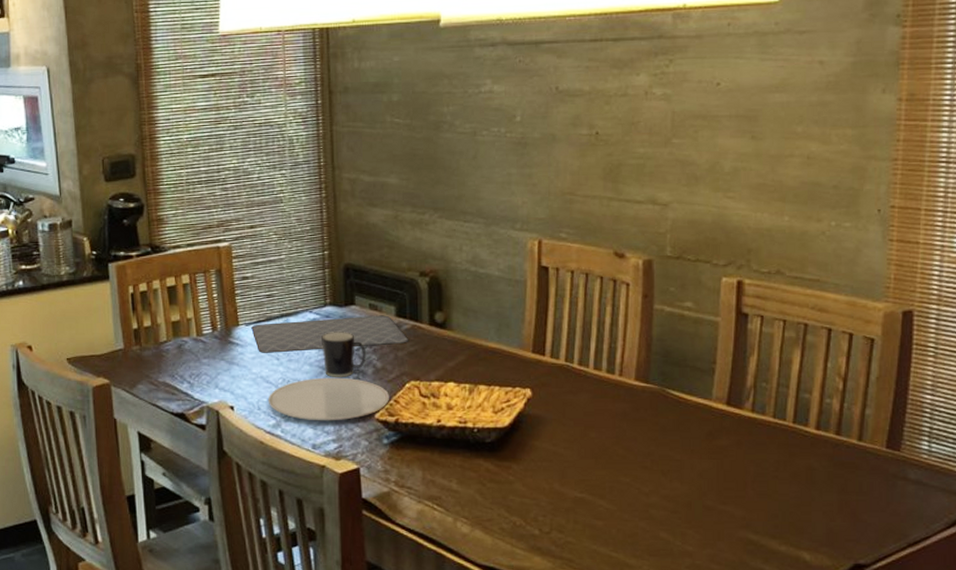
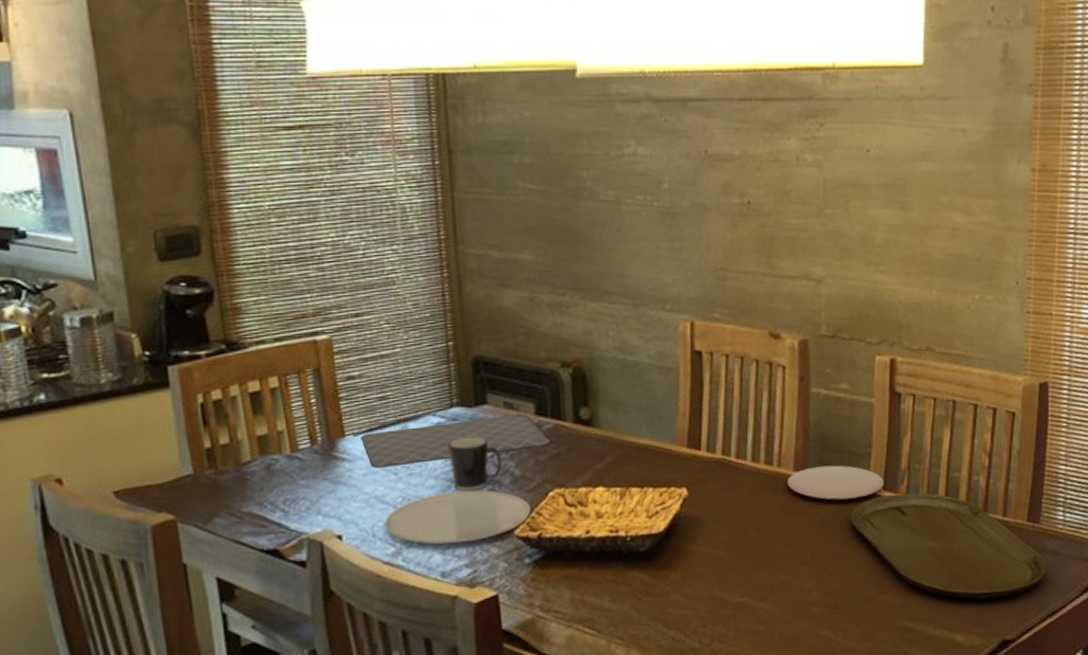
plate: none [628,378,728,411] -> present [787,465,884,501]
placemat: none [692,410,908,521] -> present [850,493,1047,600]

